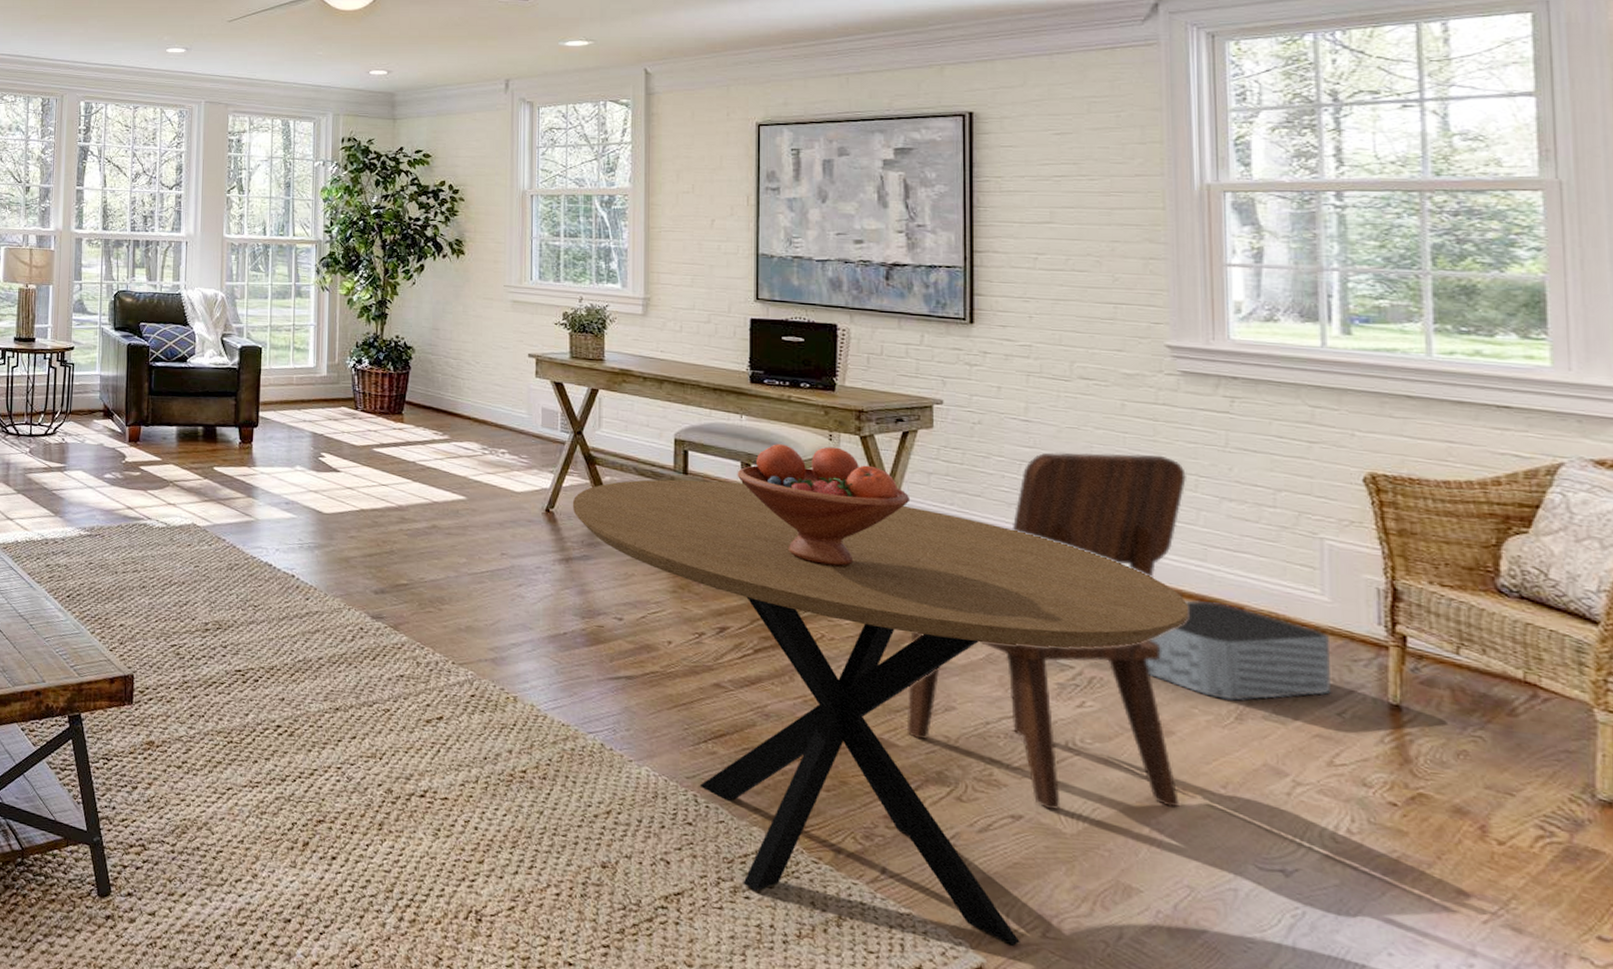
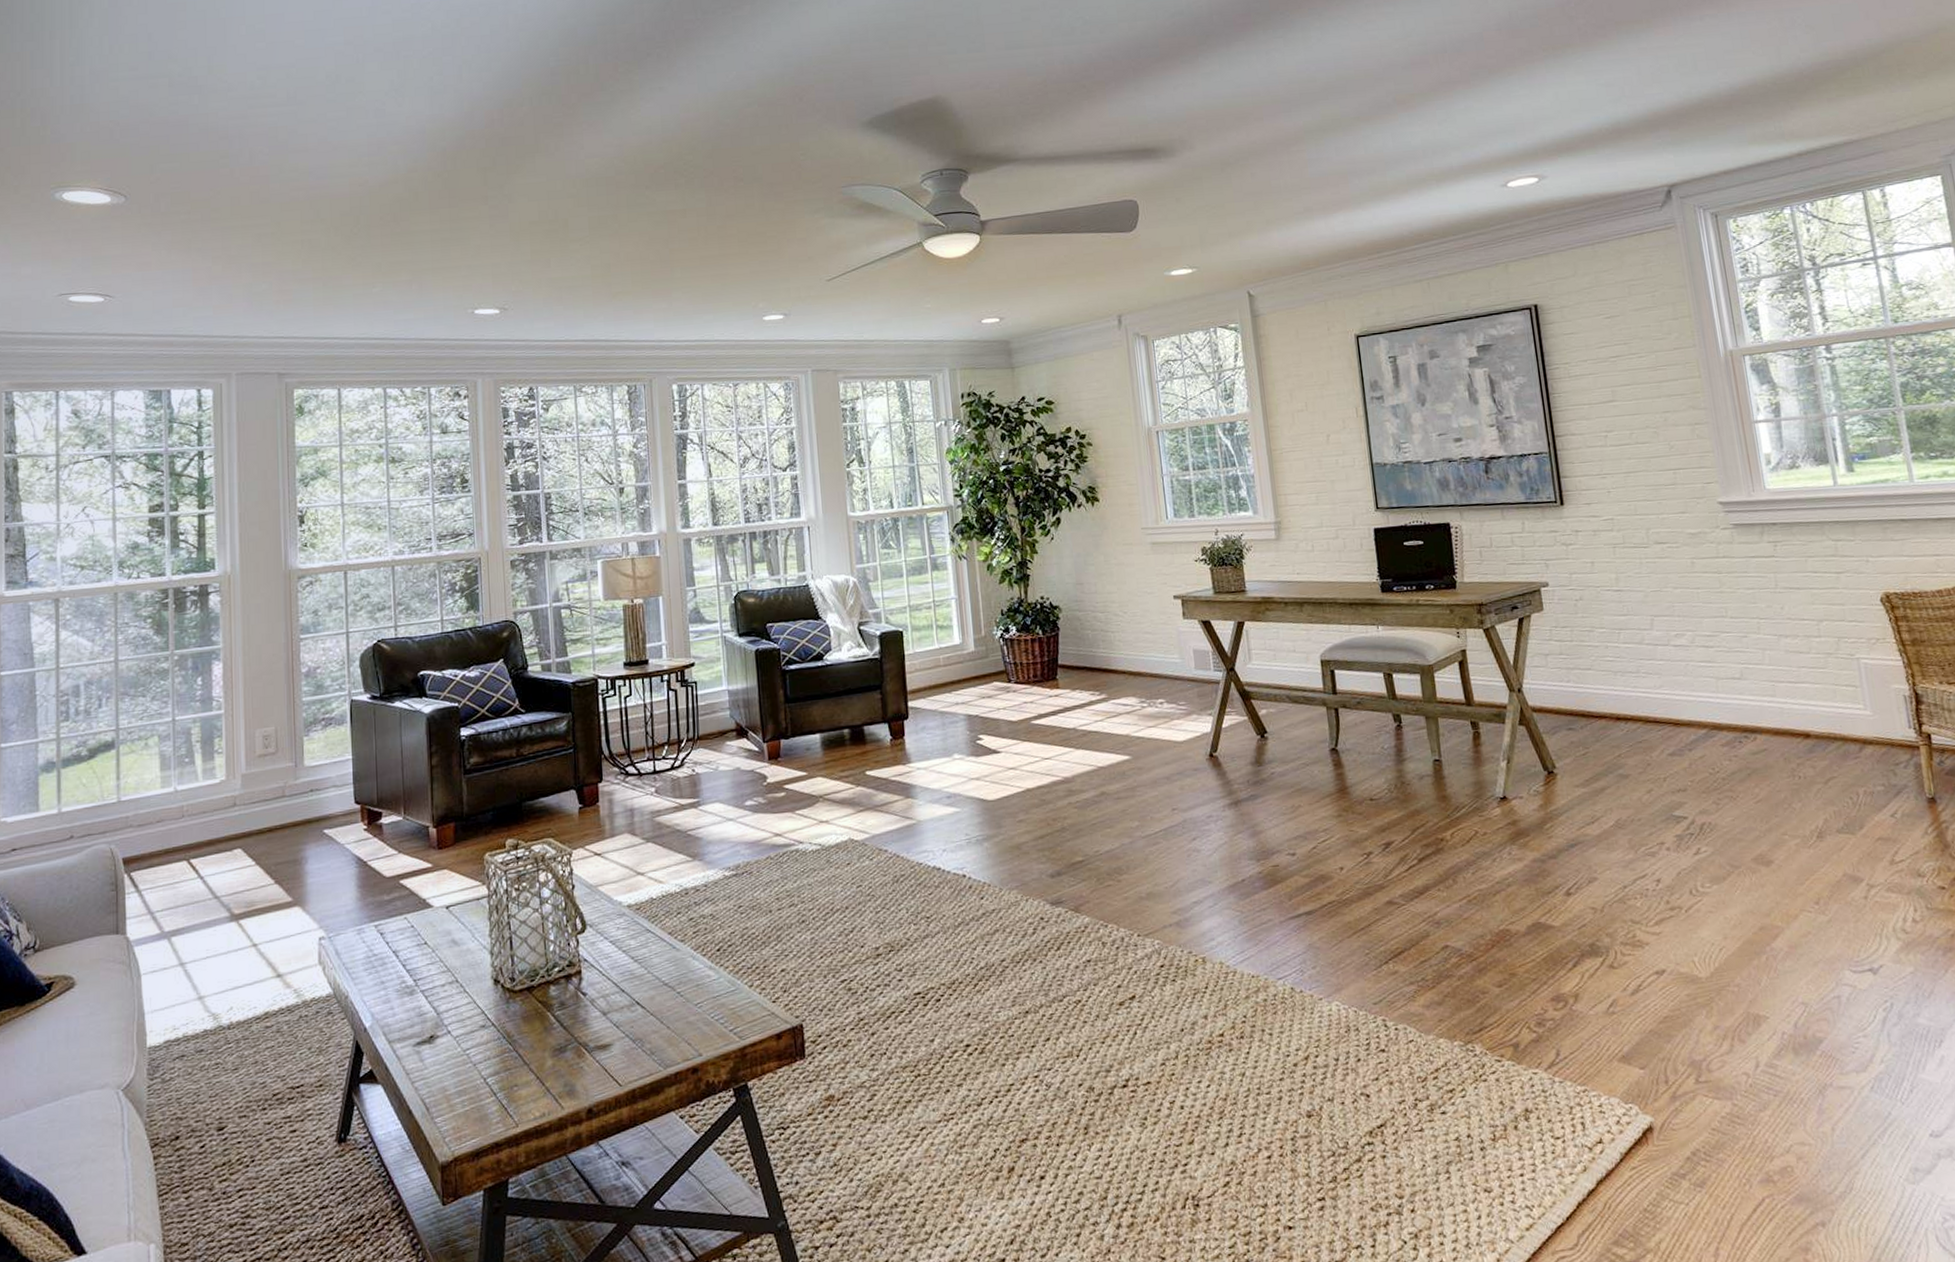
dining table: present [572,479,1189,946] -> none [1233,690,1770,1105]
fruit bowl: present [737,444,911,567] -> none [1381,643,1534,762]
dining chair: present [906,452,1186,810] -> none [1551,604,1786,959]
storage bin: present [1145,599,1331,701] -> none [1741,732,1884,822]

